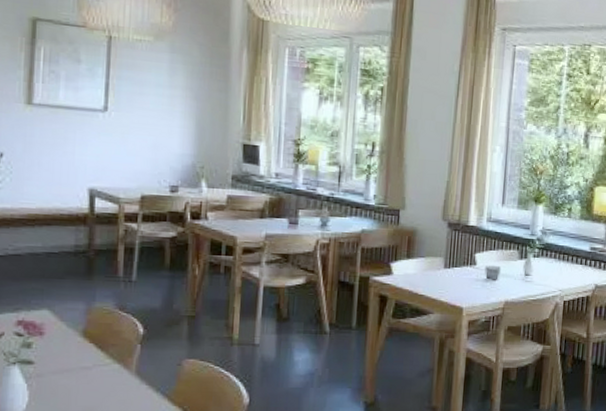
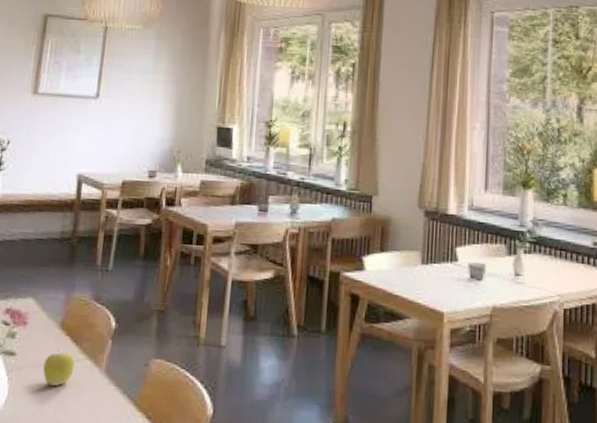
apple: none [67,355,102,390] -> present [43,348,75,387]

